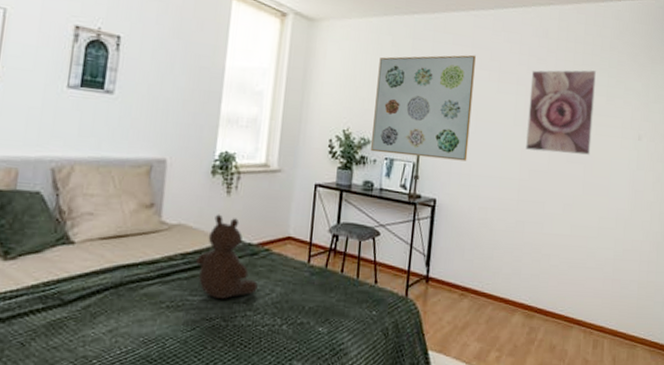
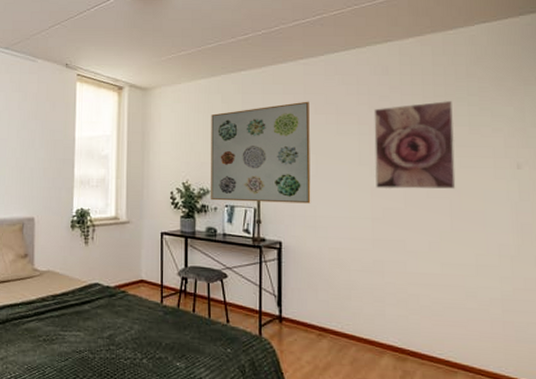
teddy bear: present [196,214,258,299] -> none [64,261,118,334]

